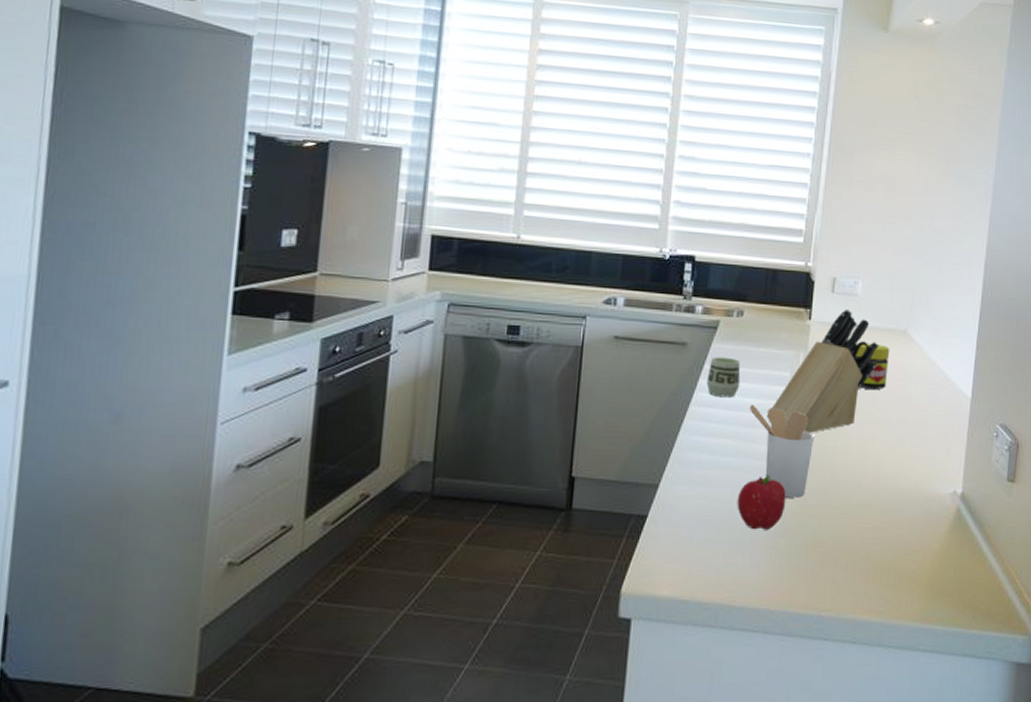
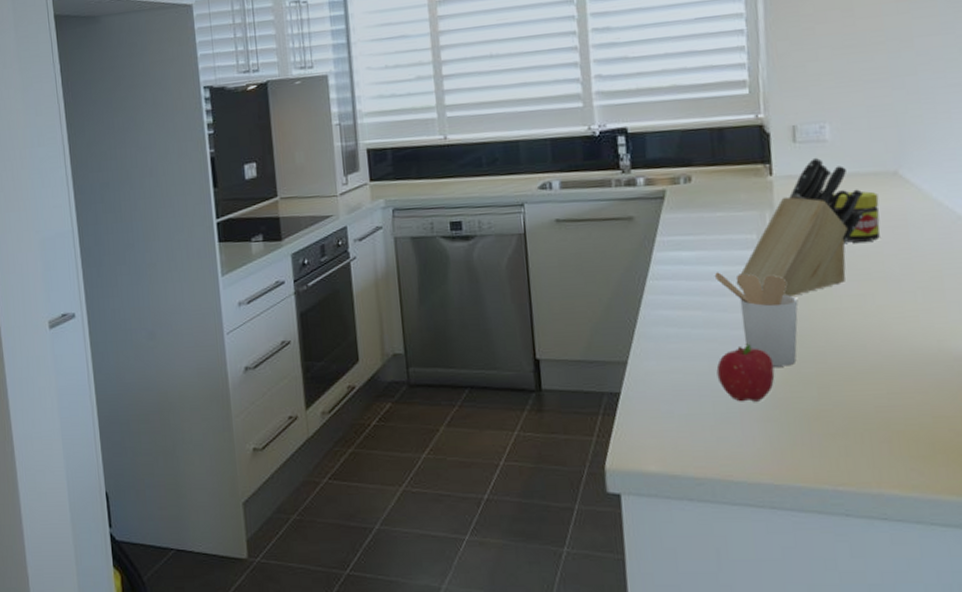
cup: present [706,357,741,398] -> none [661,226,700,269]

